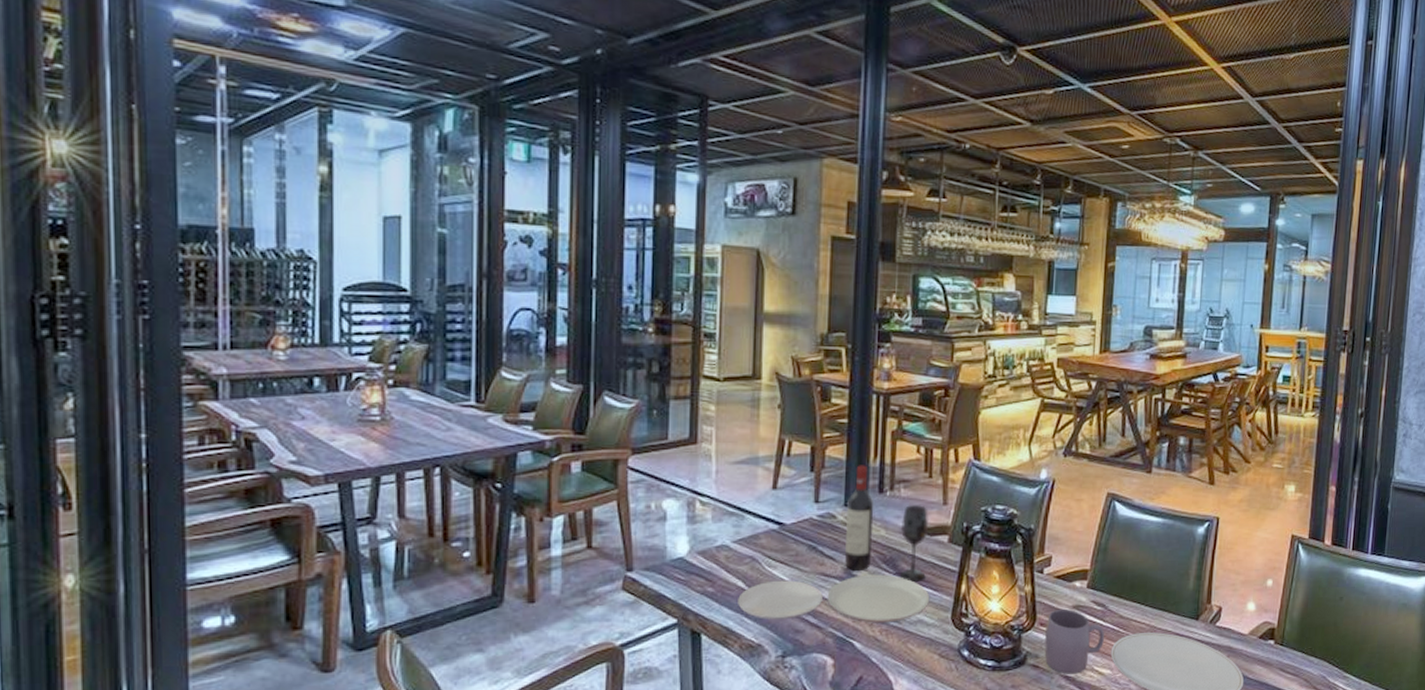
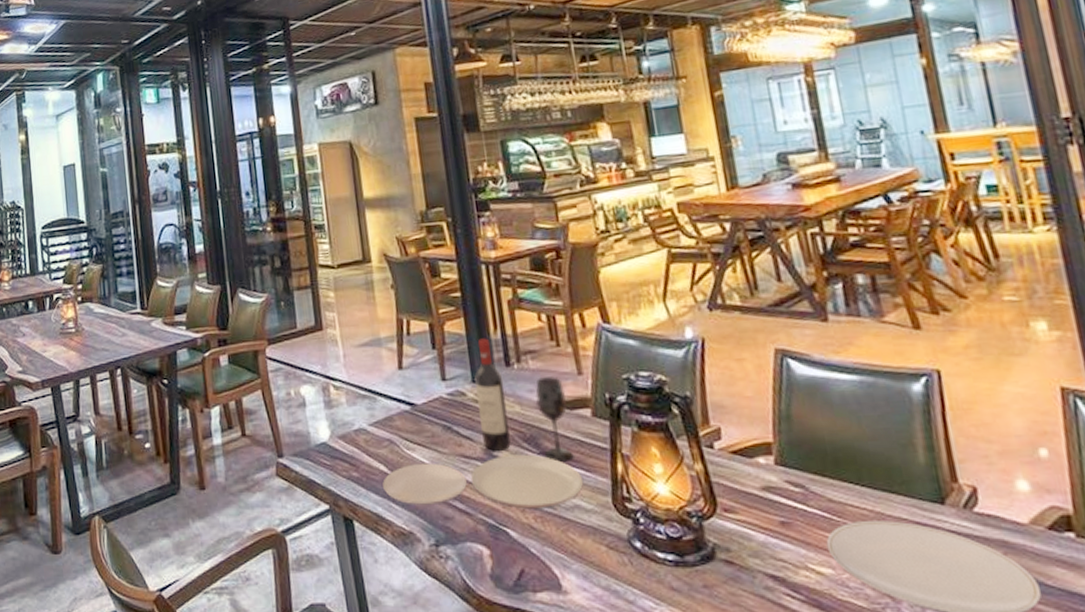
mug: present [1044,608,1105,674] -> none [731,490,815,573]

